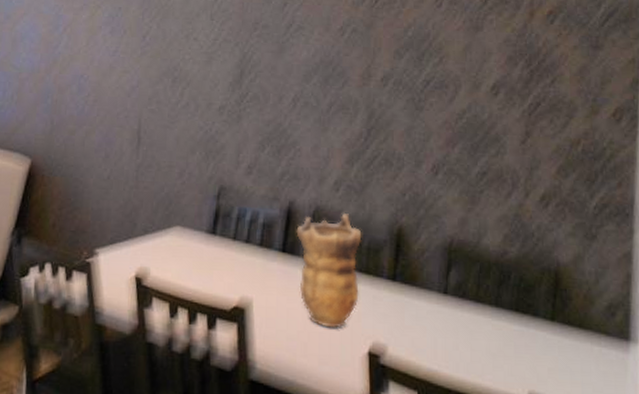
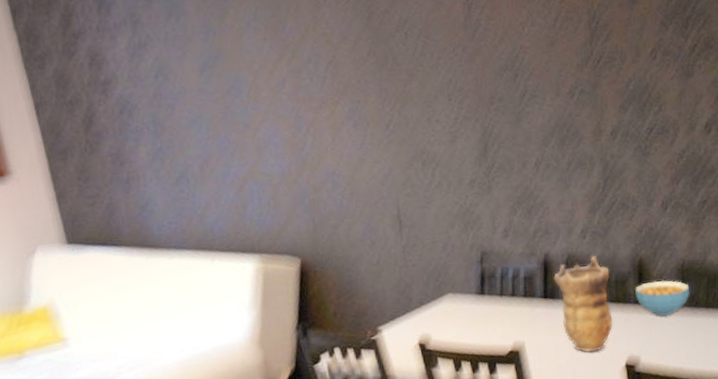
cereal bowl: none [390,256,457,303] -> present [635,280,690,316]

